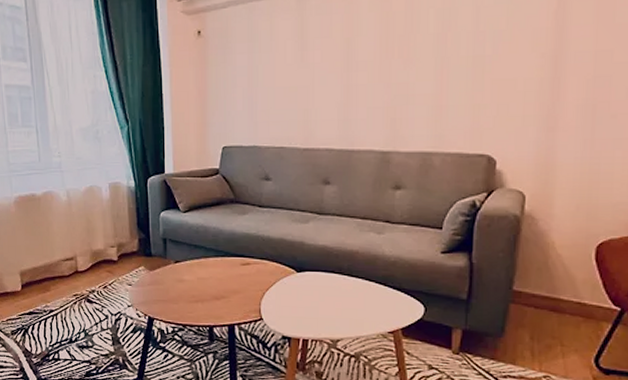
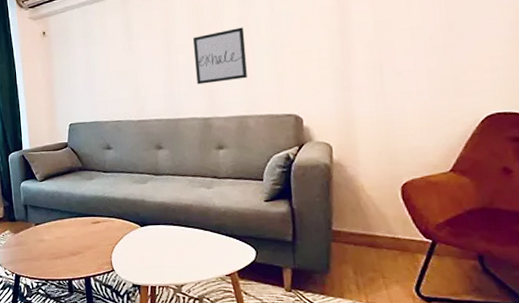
wall art: none [379,45,441,111] -> present [193,27,247,85]

